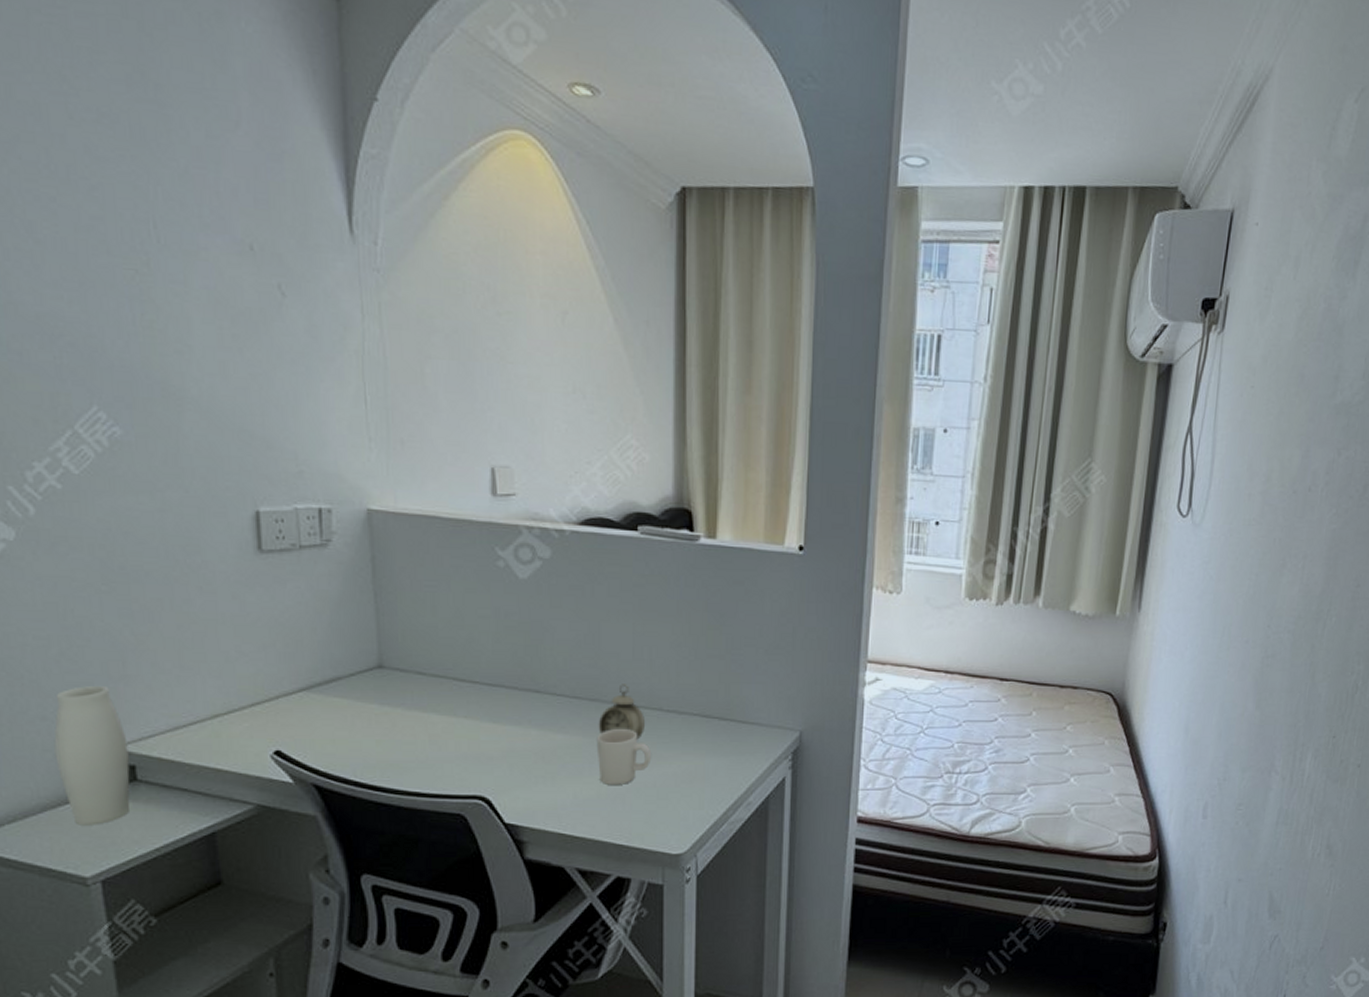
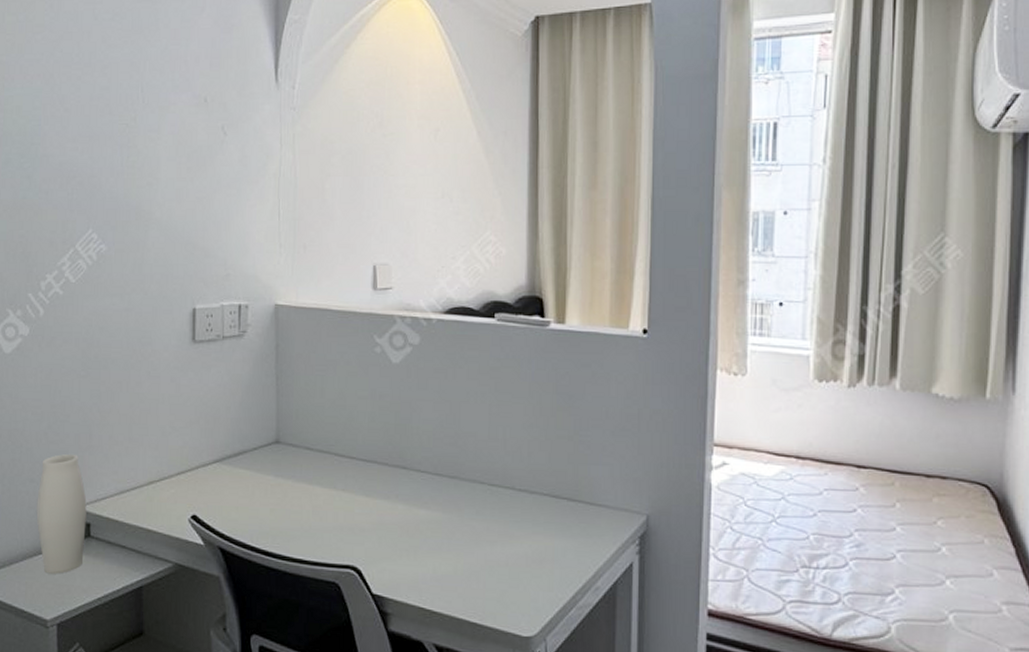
mug: present [596,728,652,785] -> none [454,505,505,562]
alarm clock: present [598,684,645,740] -> none [456,462,498,518]

